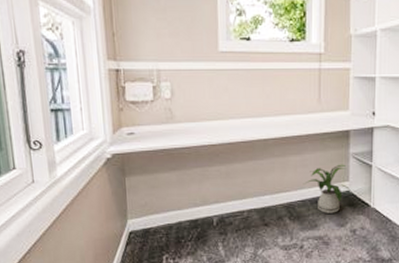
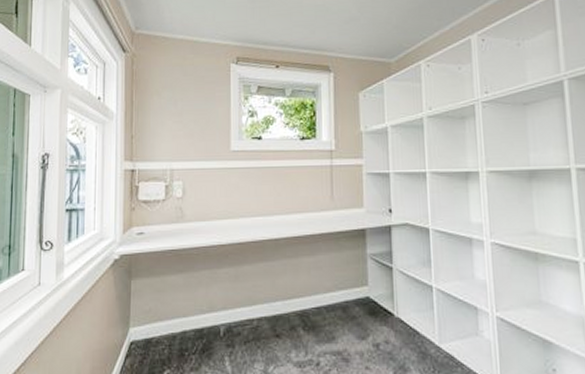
house plant: present [303,164,355,213] -> none [317,266,376,323]

